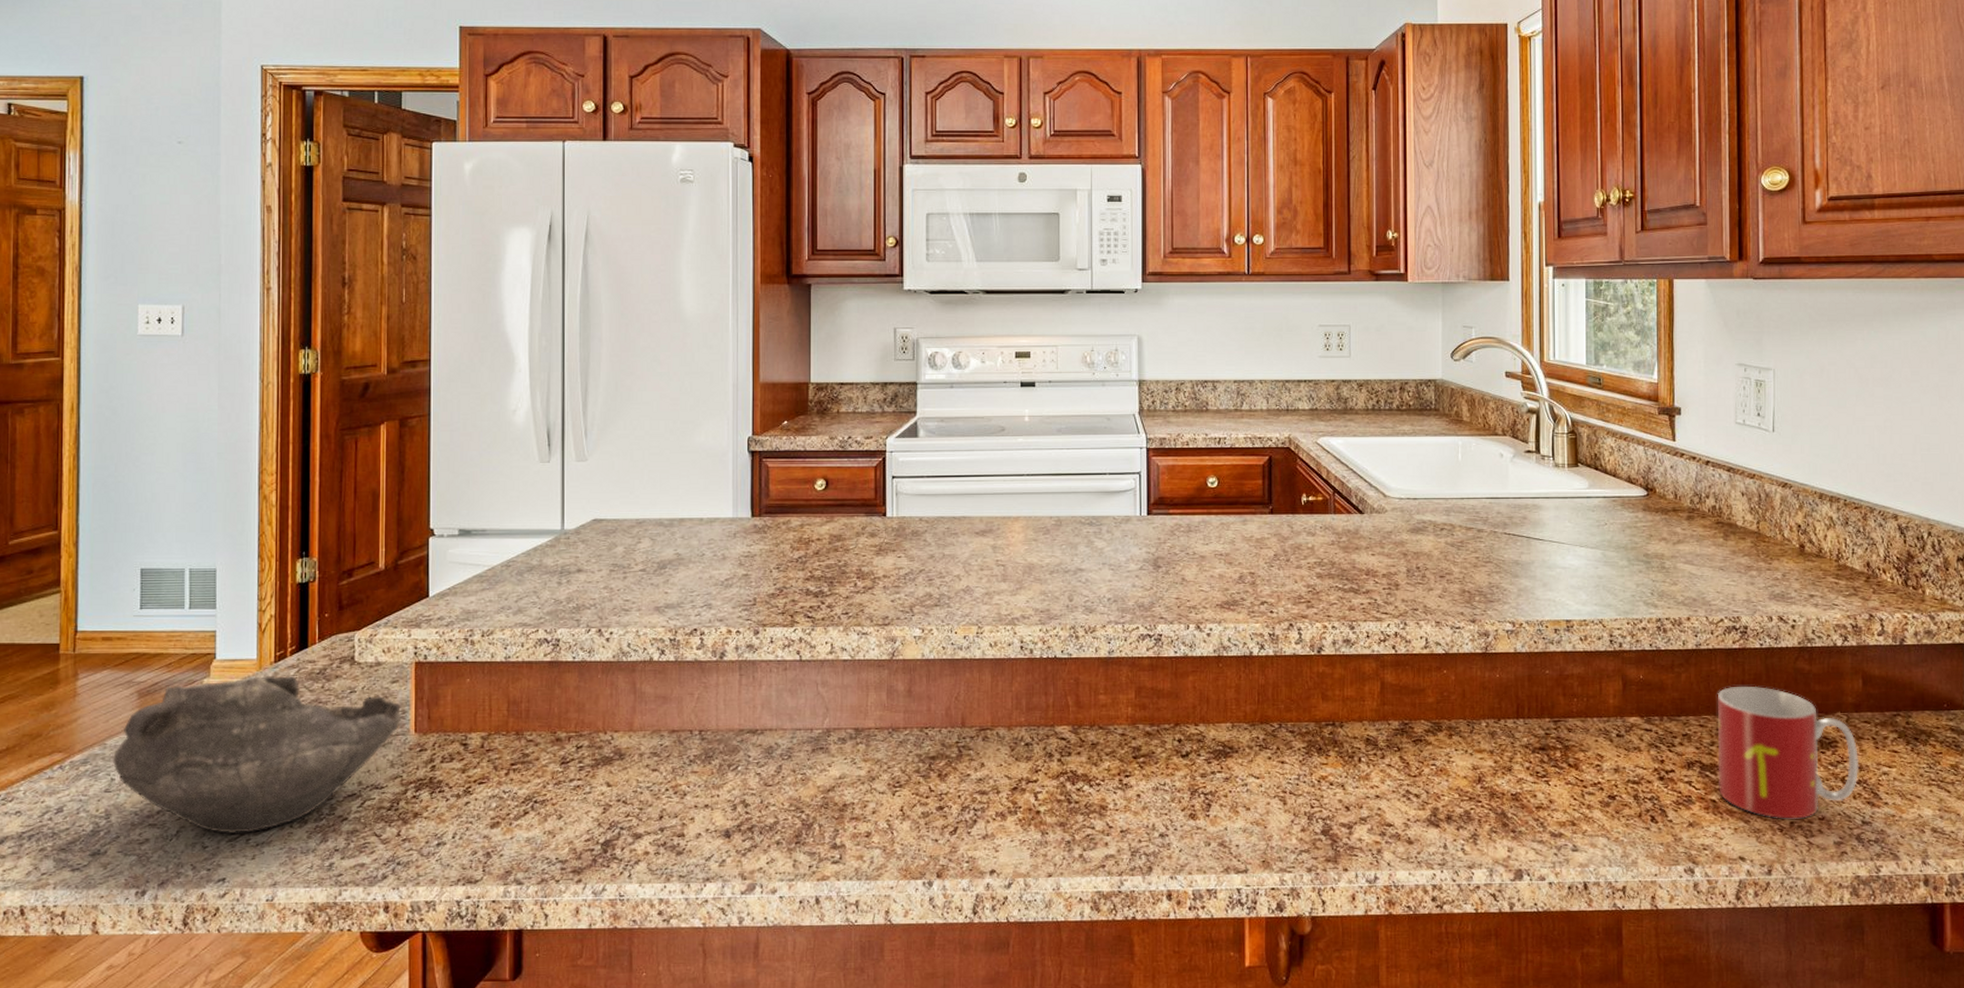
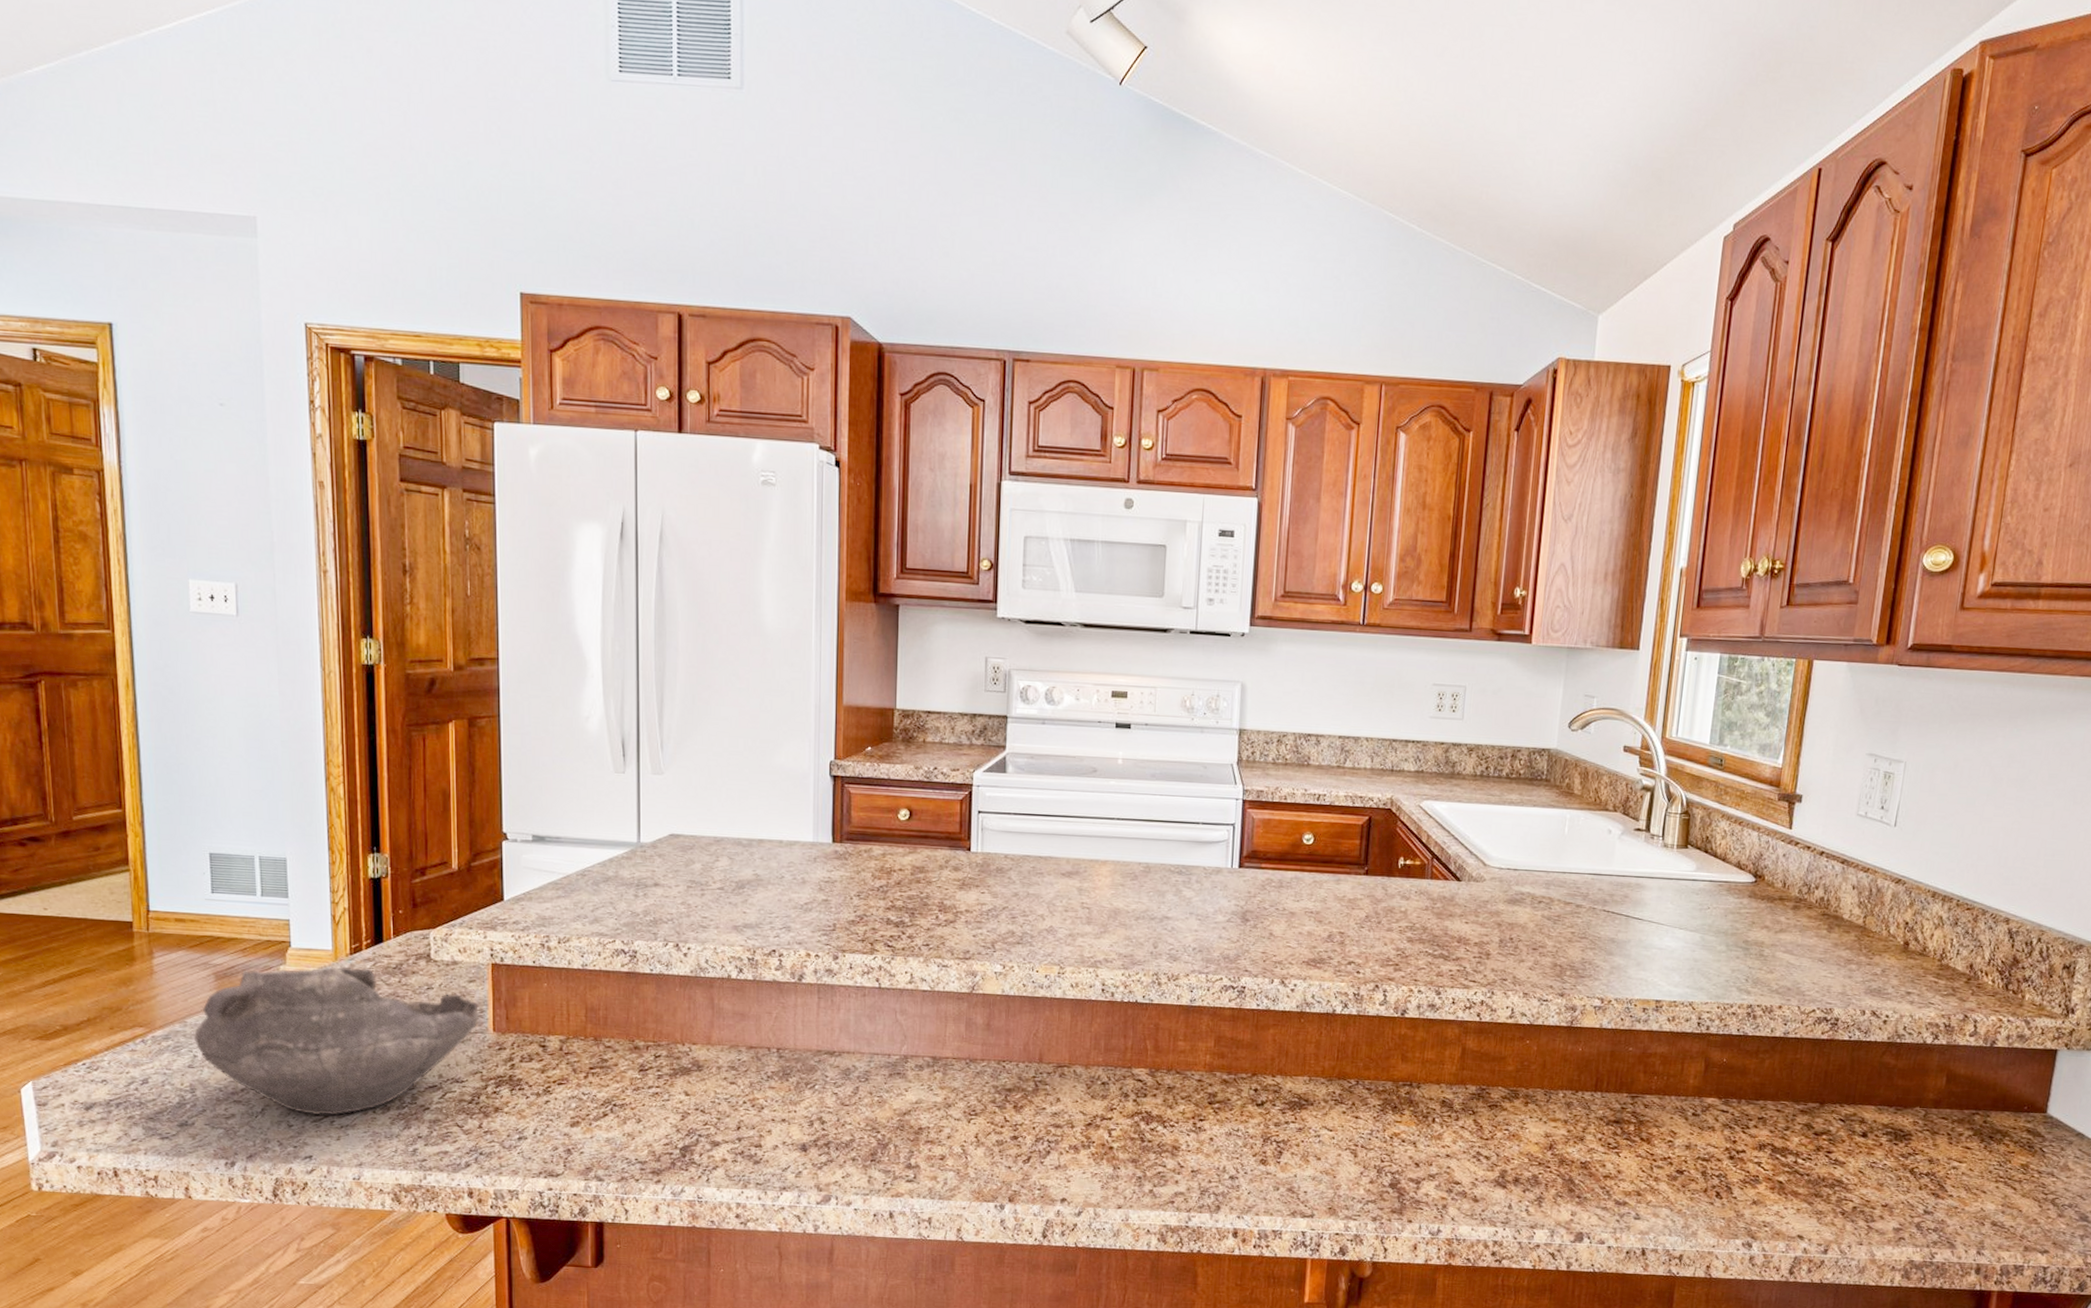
mug: present [1717,686,1860,819] -> none [1787,1075,1931,1204]

